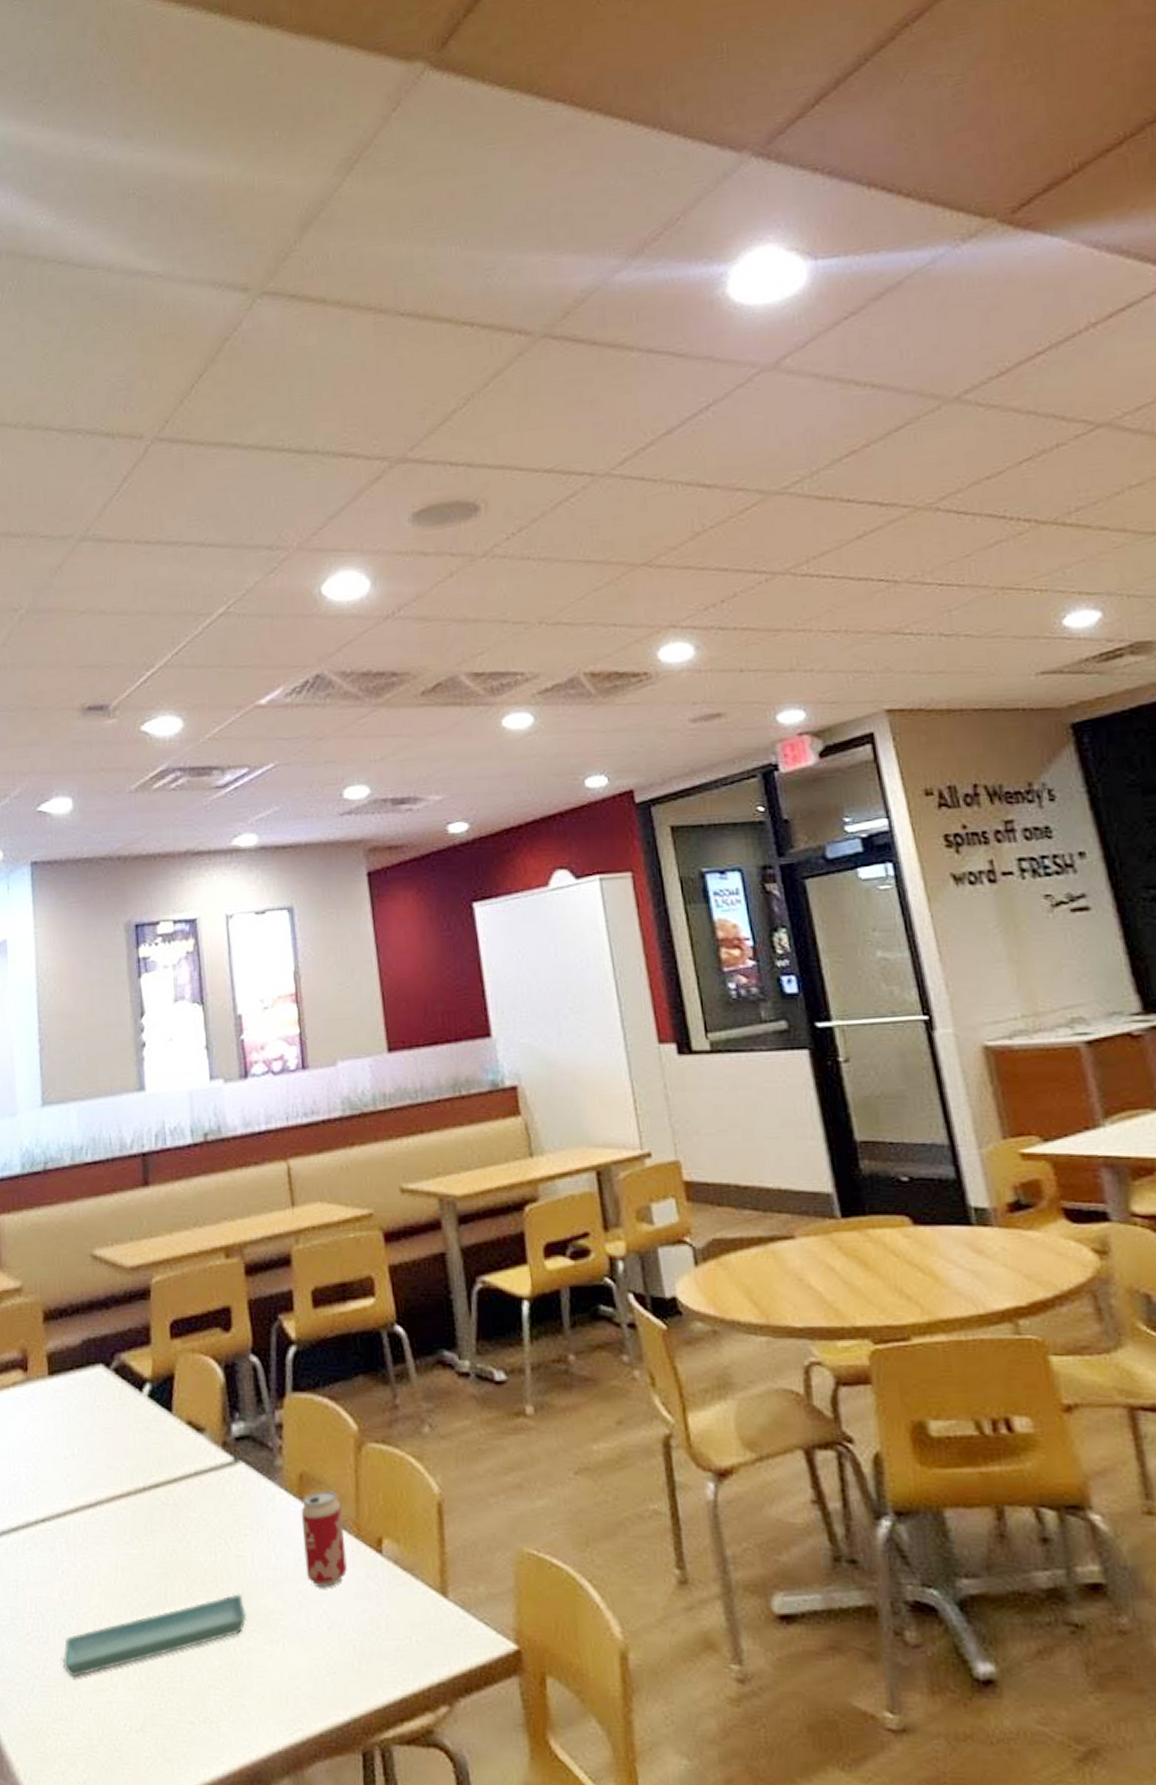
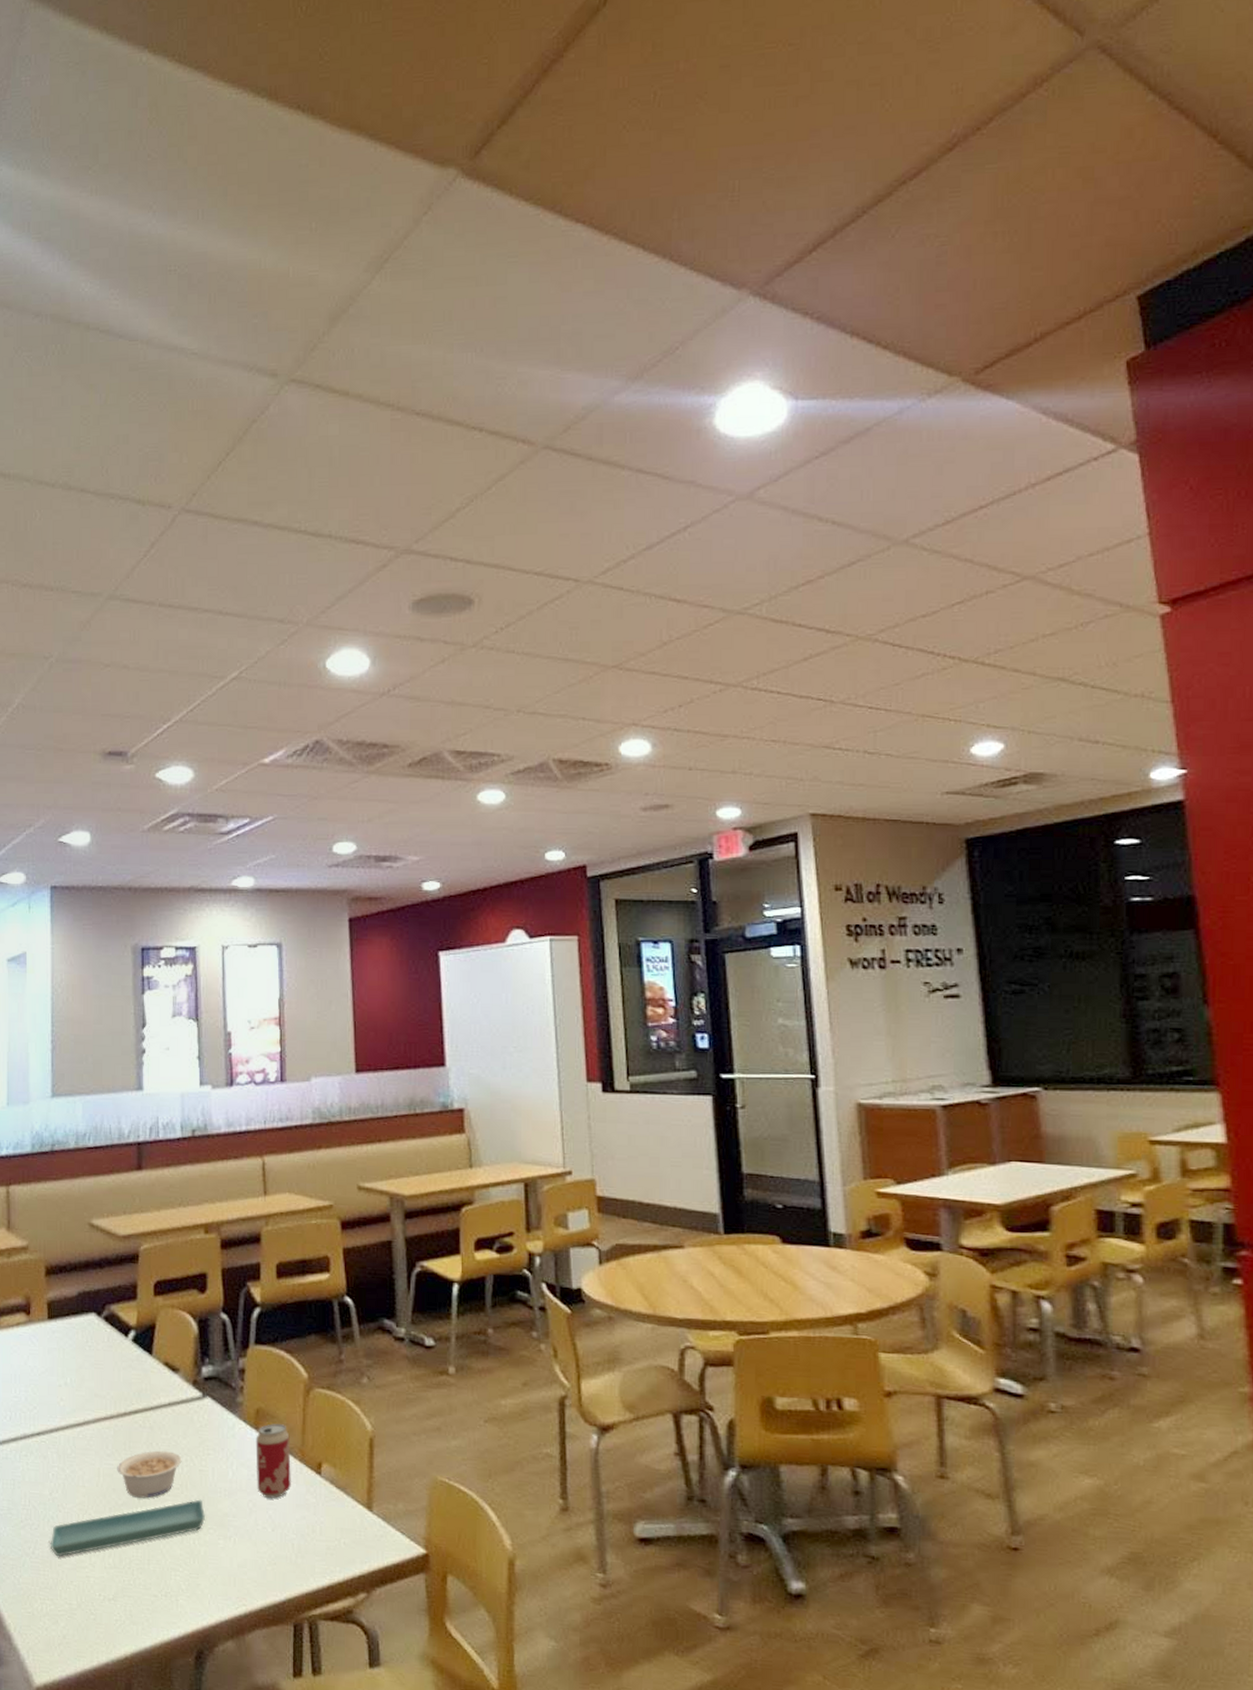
legume: none [138,1533,215,1596] -> present [117,1450,182,1498]

